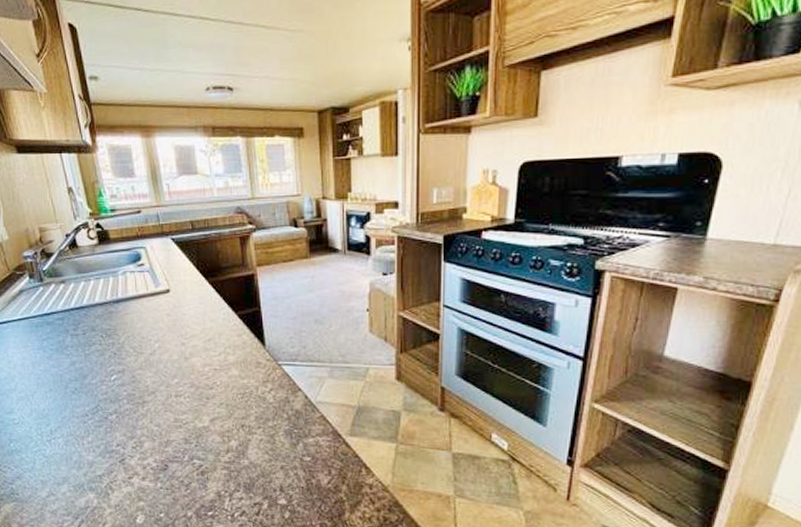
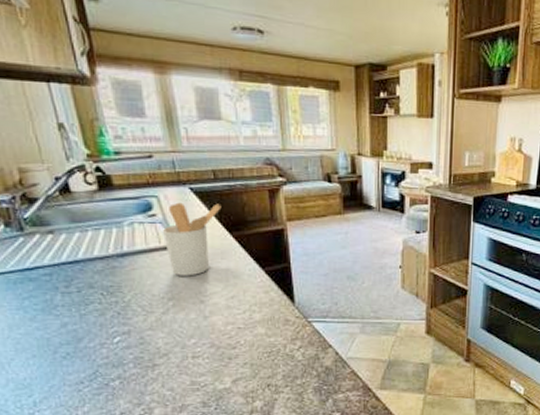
utensil holder: none [149,252,199,320] -> present [162,202,222,276]

